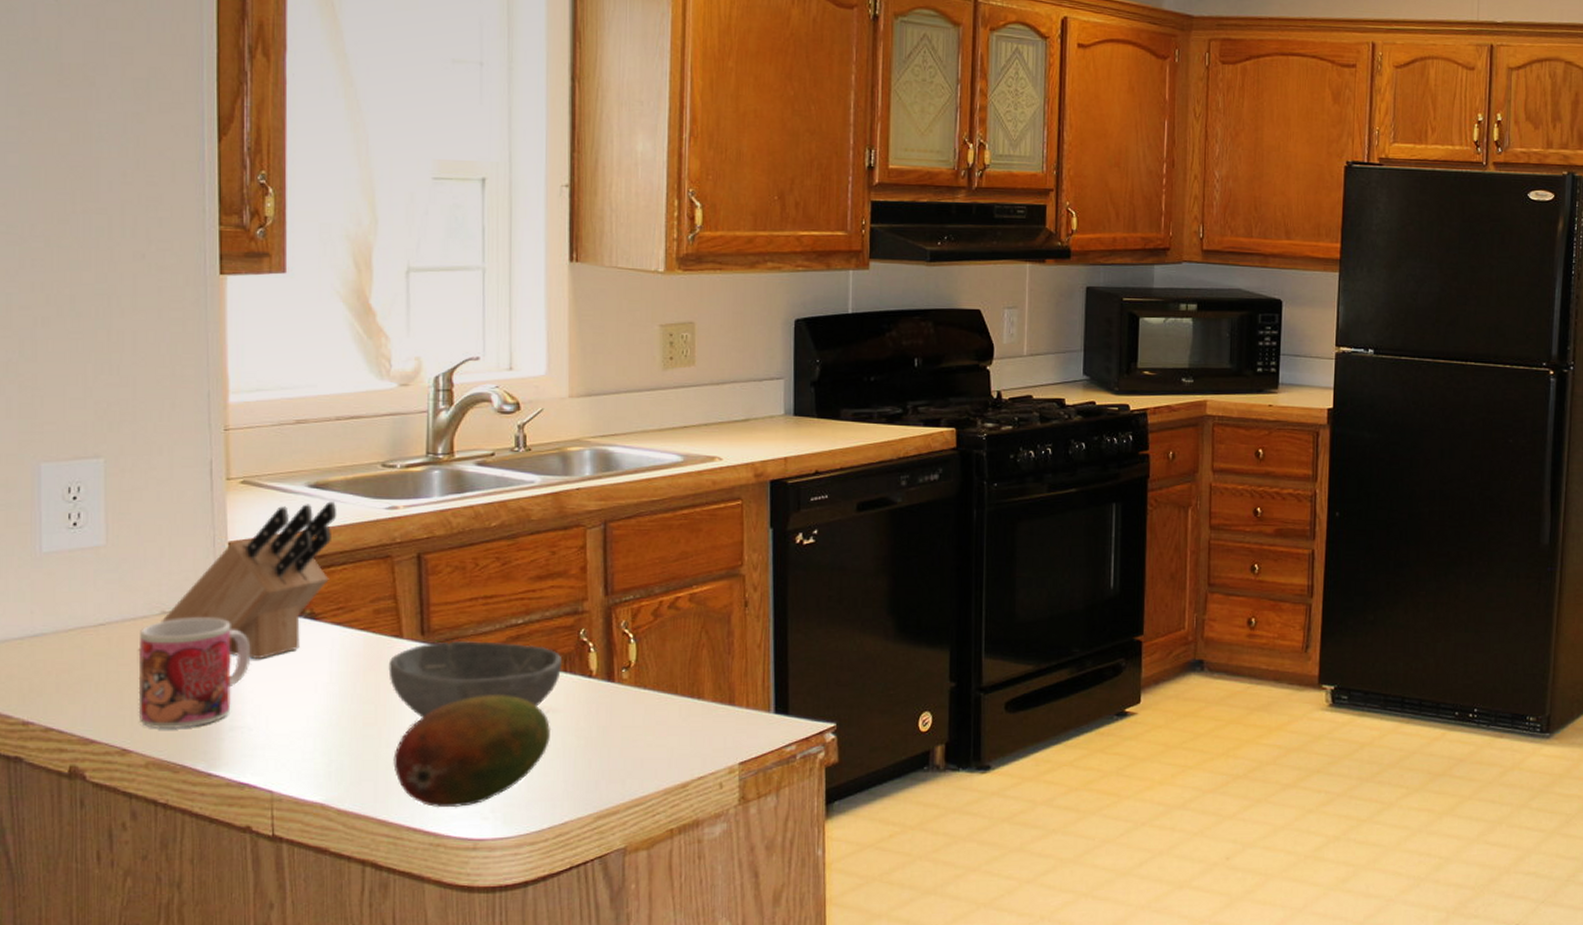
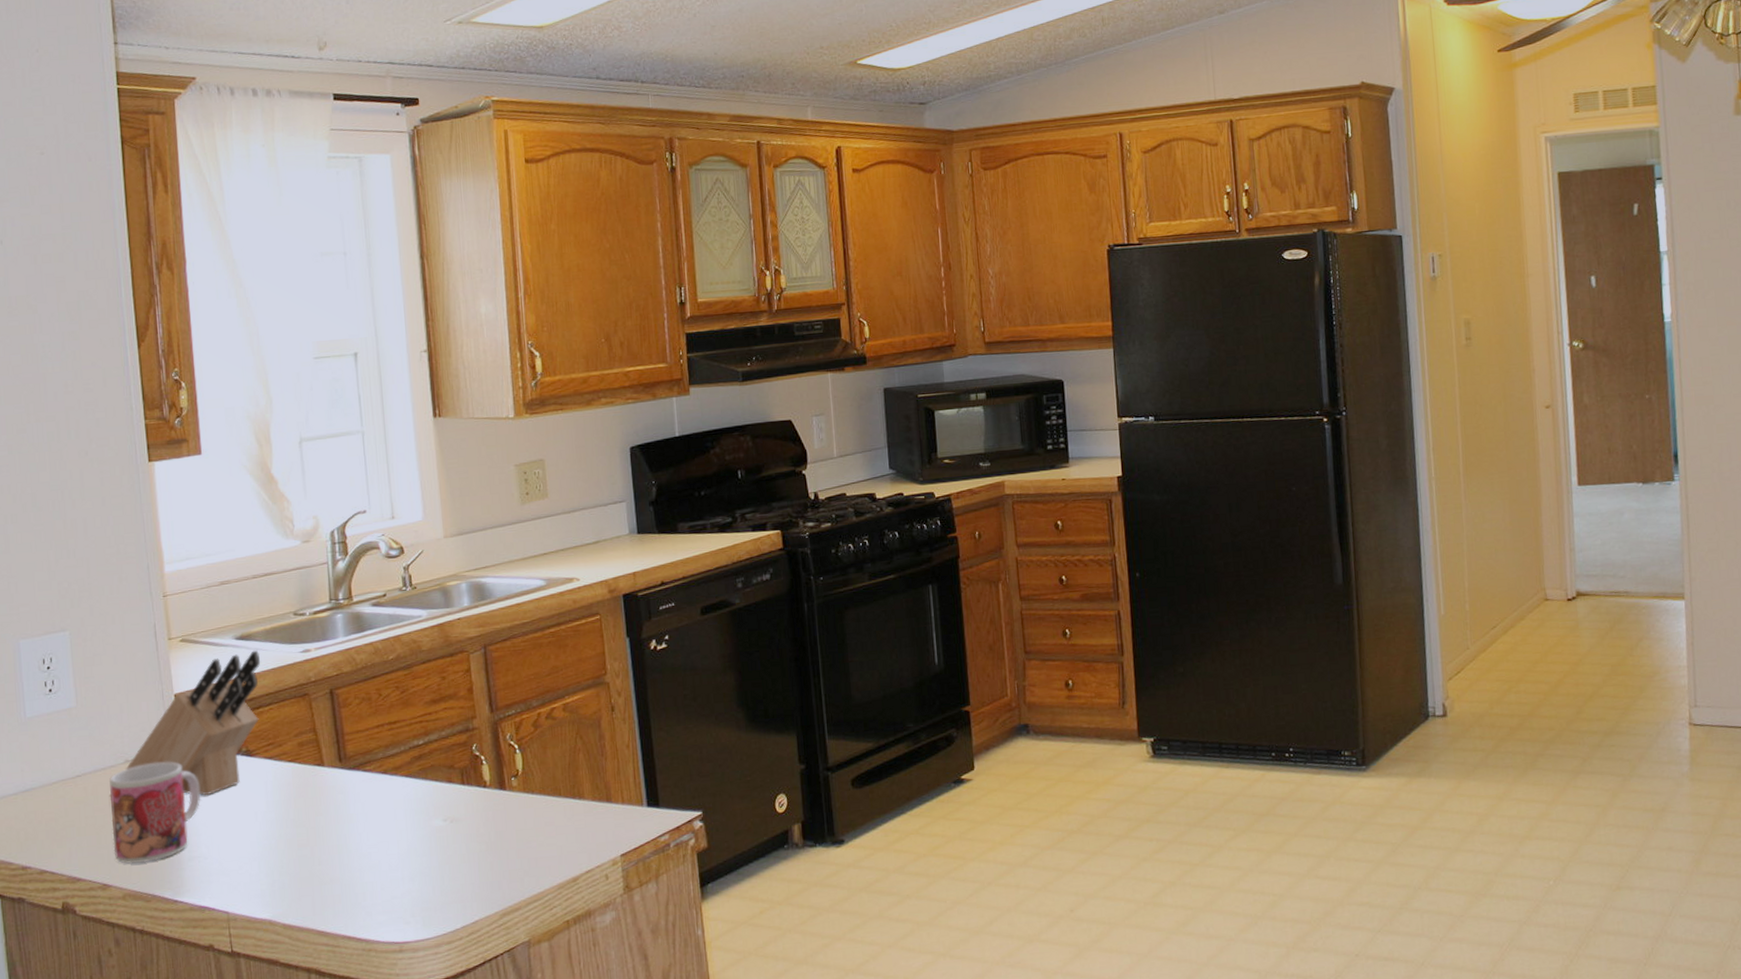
bowl: present [388,641,563,718] -> none [314,762,461,836]
fruit: present [393,695,551,808] -> none [325,809,456,917]

